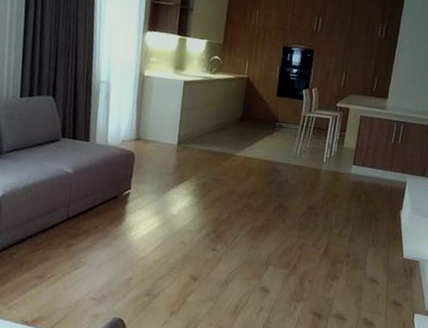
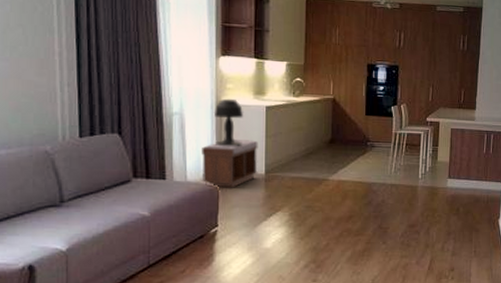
bench: none [120,110,174,155] -> present [201,140,258,188]
table lamp: none [135,70,164,117] -> present [215,98,244,146]

